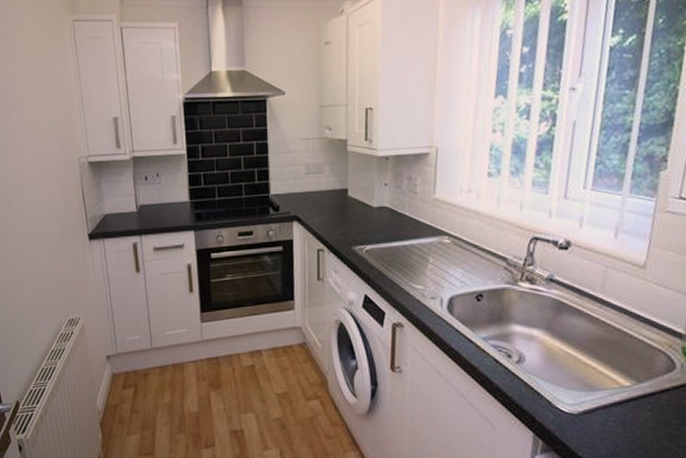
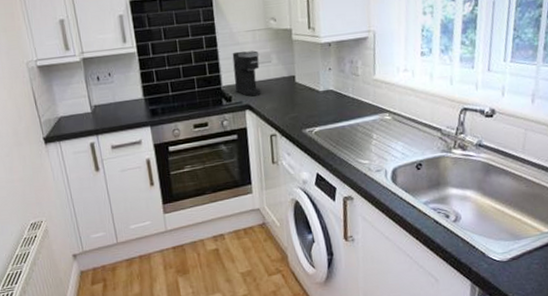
coffee maker: none [283,159,311,208] -> present [232,50,262,97]

